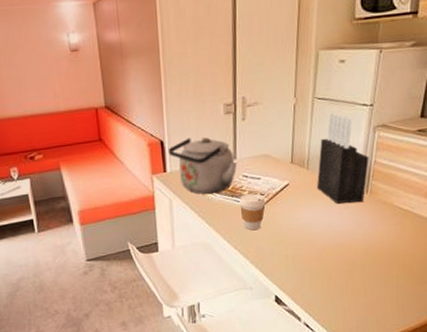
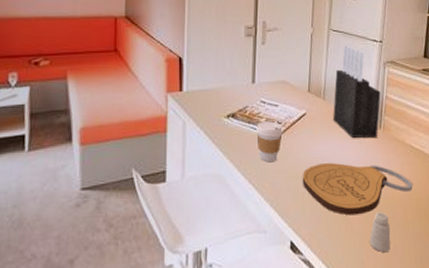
kettle: present [168,137,238,195] -> none [186,56,256,119]
cutting board: none [285,227,399,273] -> present [302,163,413,216]
saltshaker: none [352,269,374,303] -> present [370,212,391,253]

